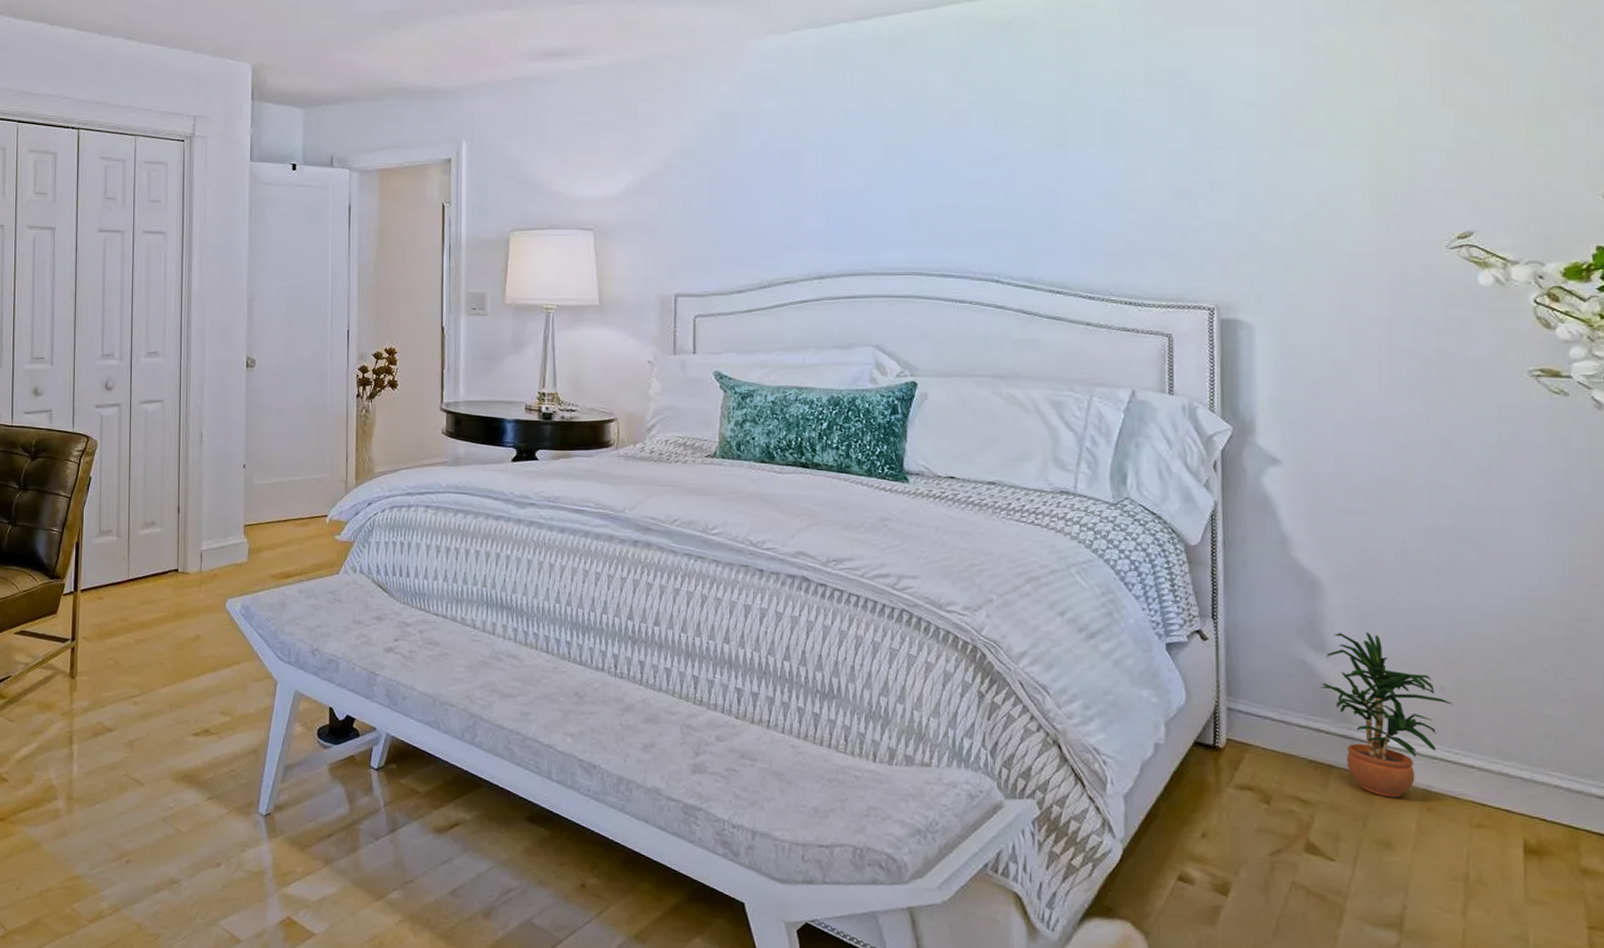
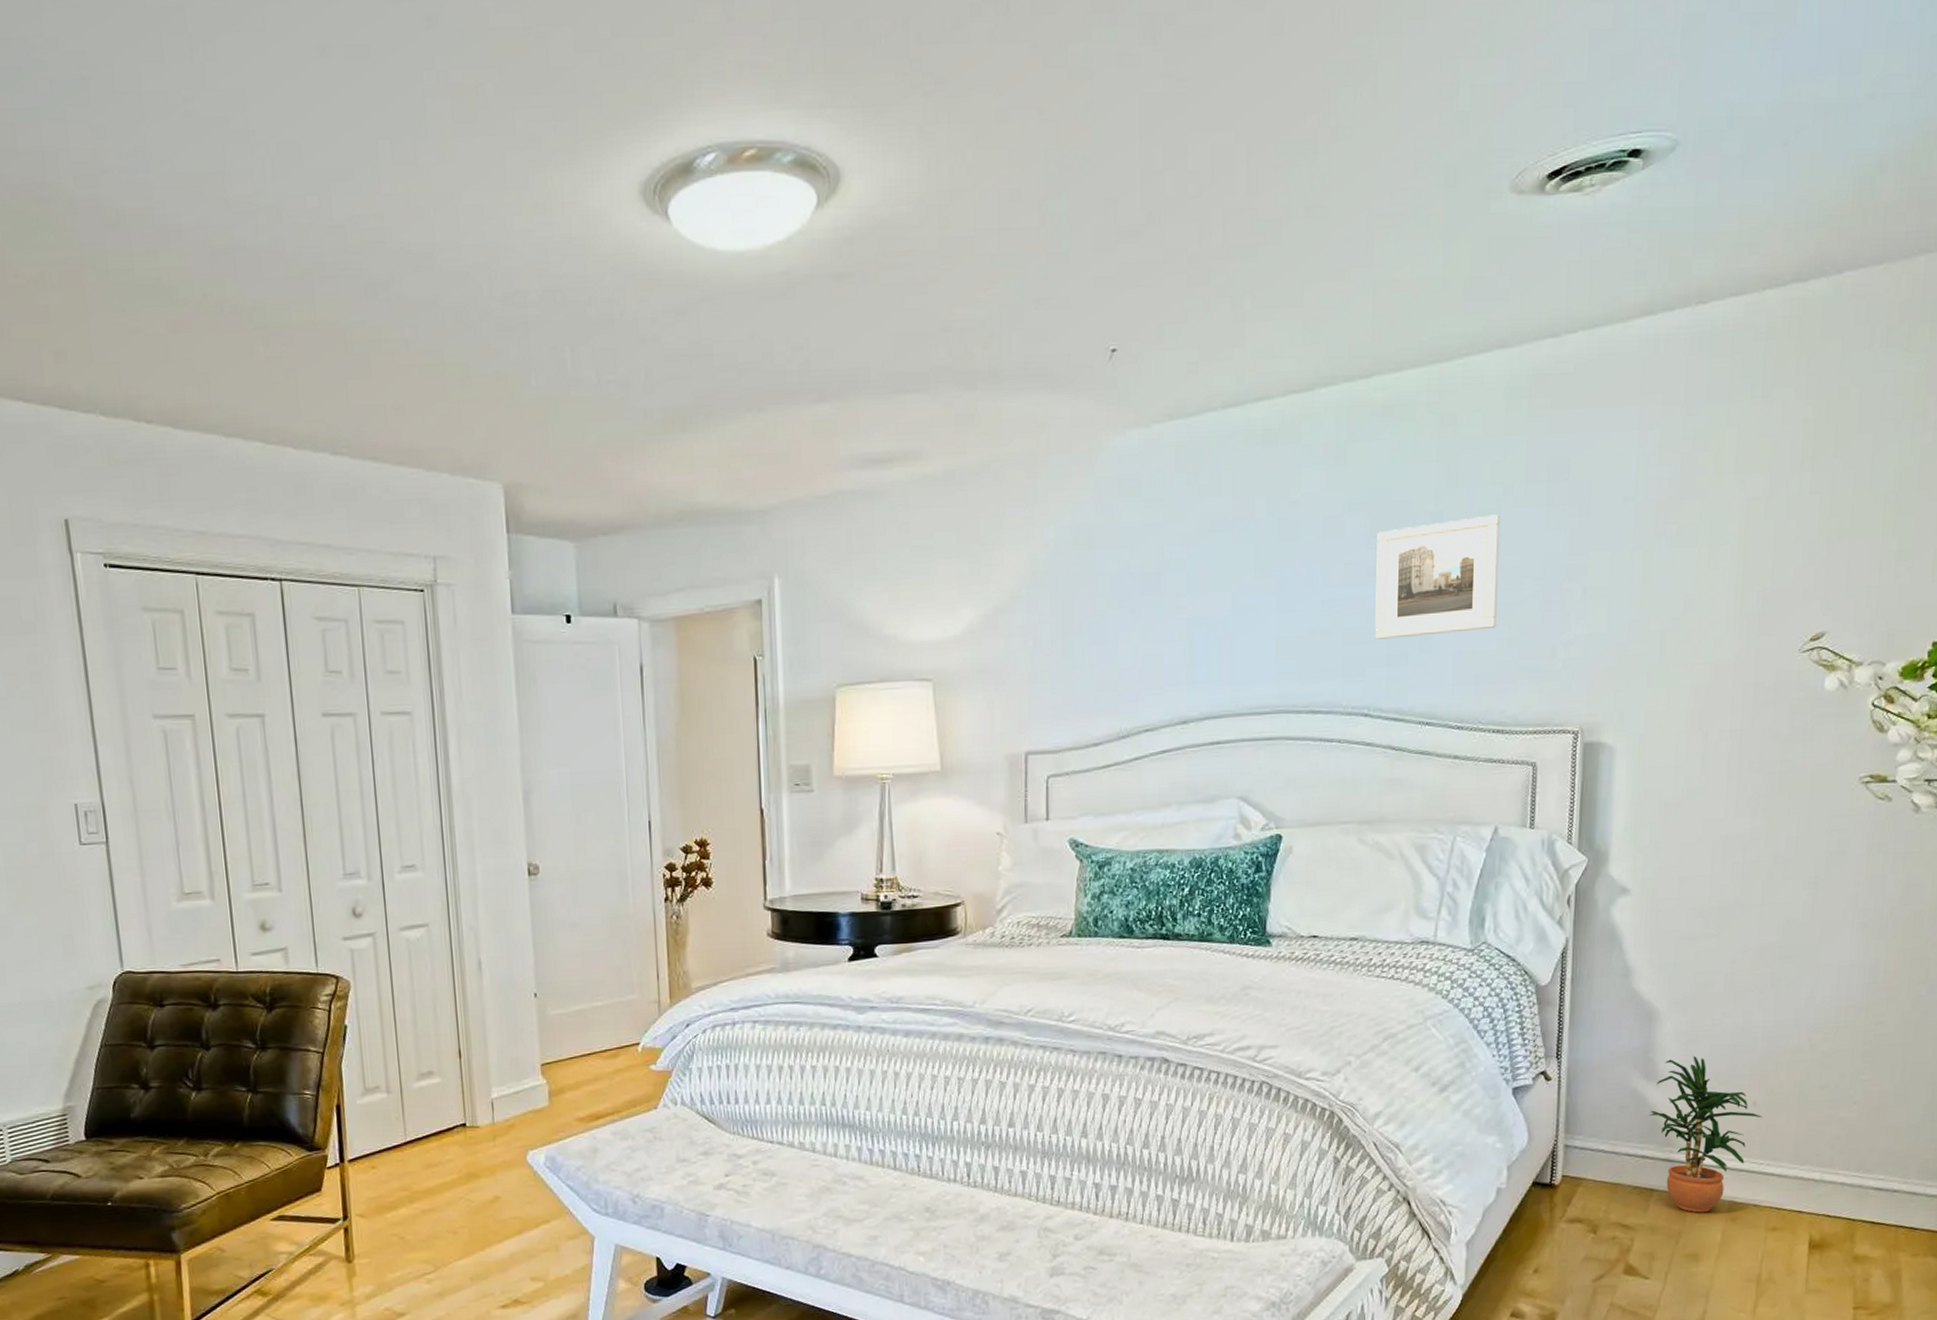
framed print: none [1001,114,1123,216] -> present [1375,514,1500,639]

